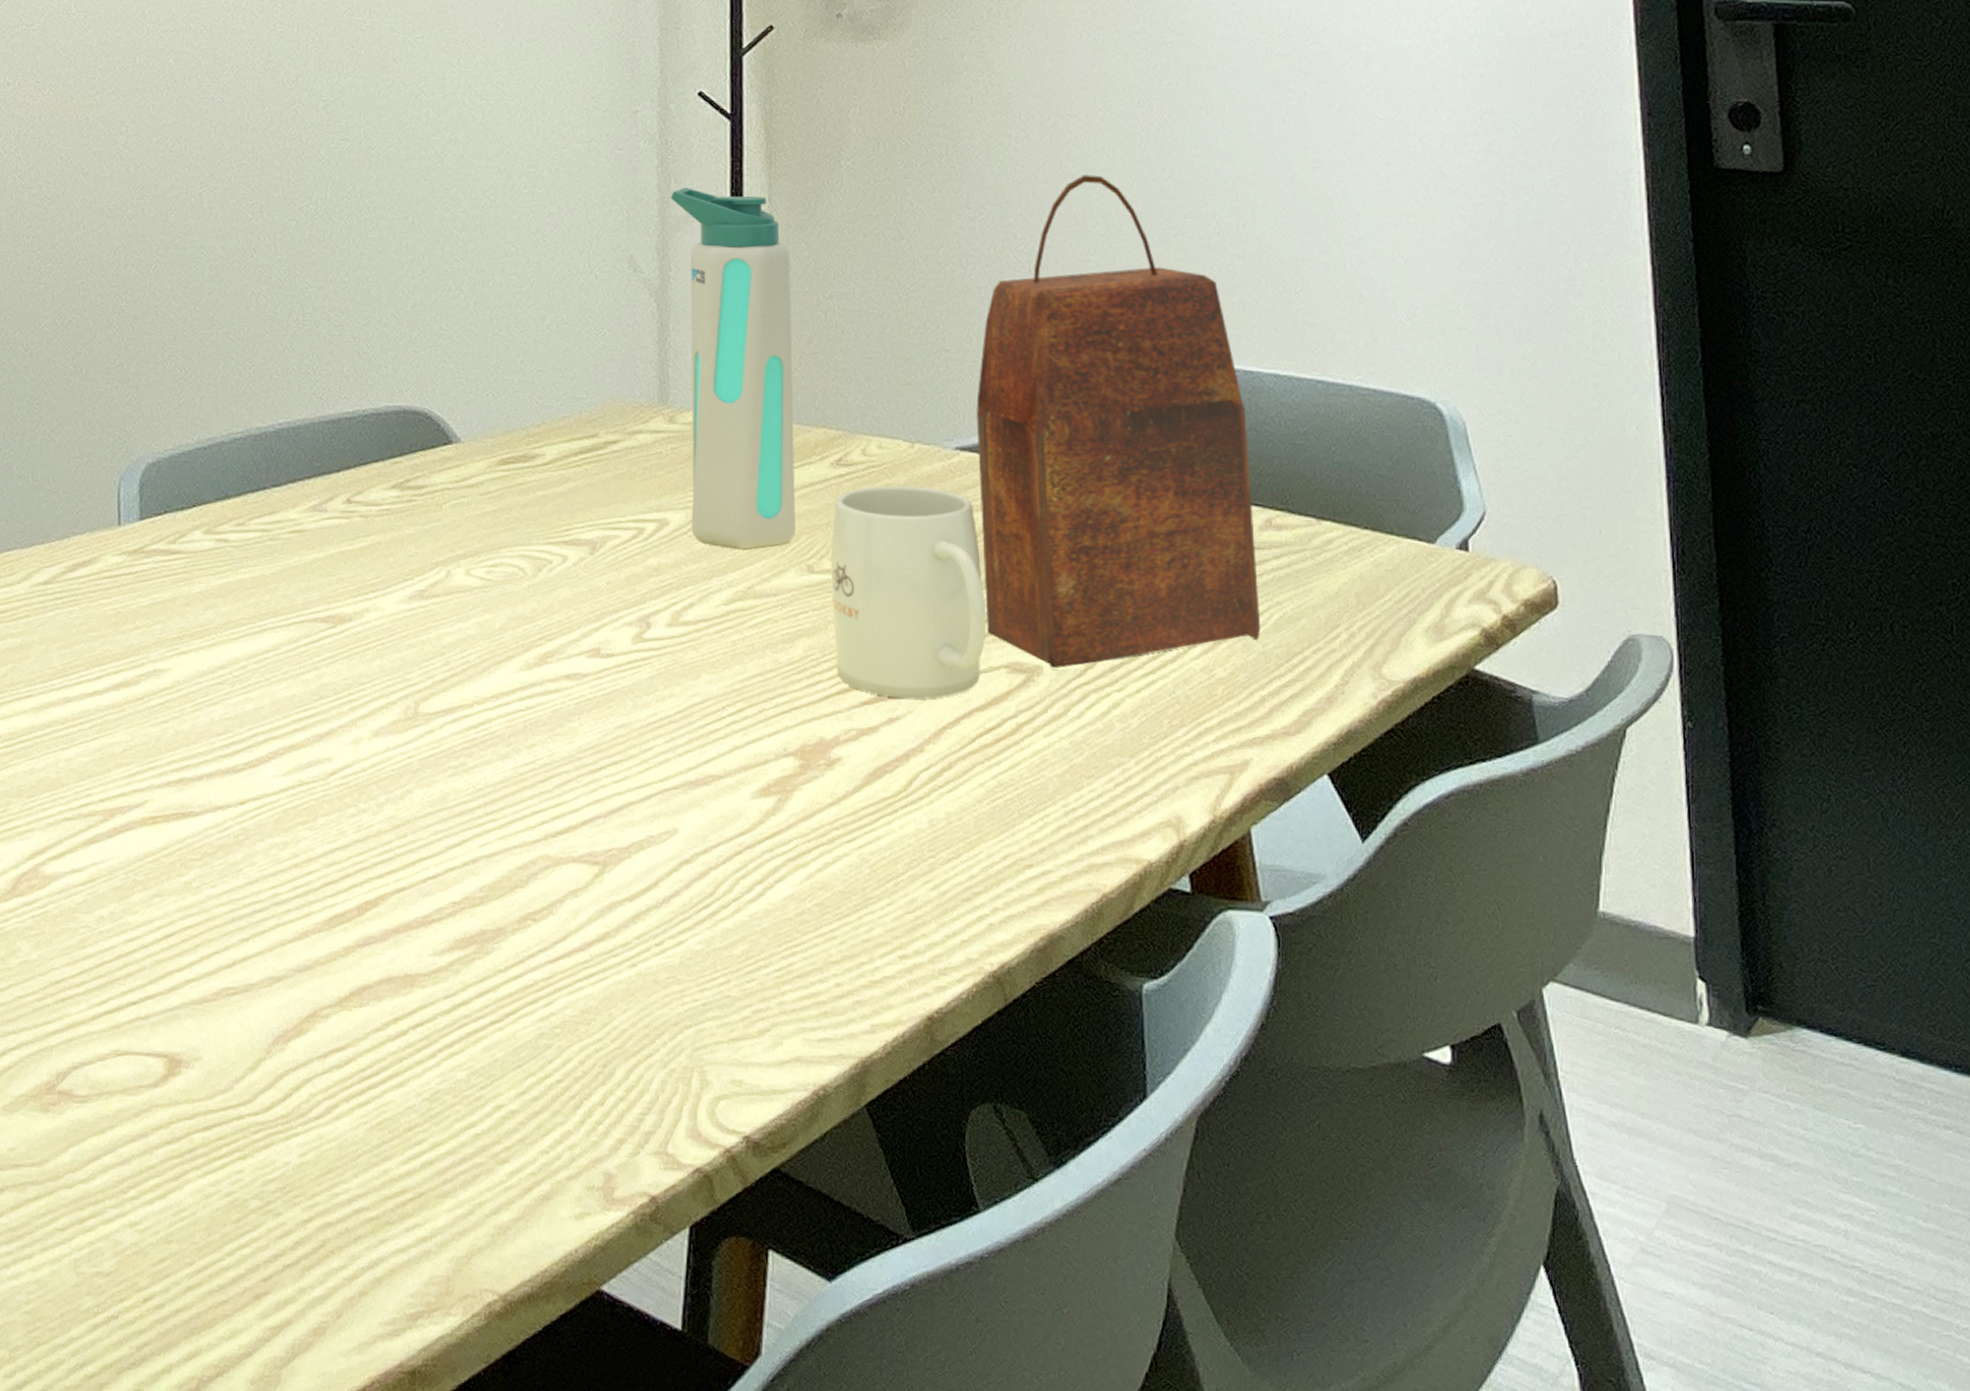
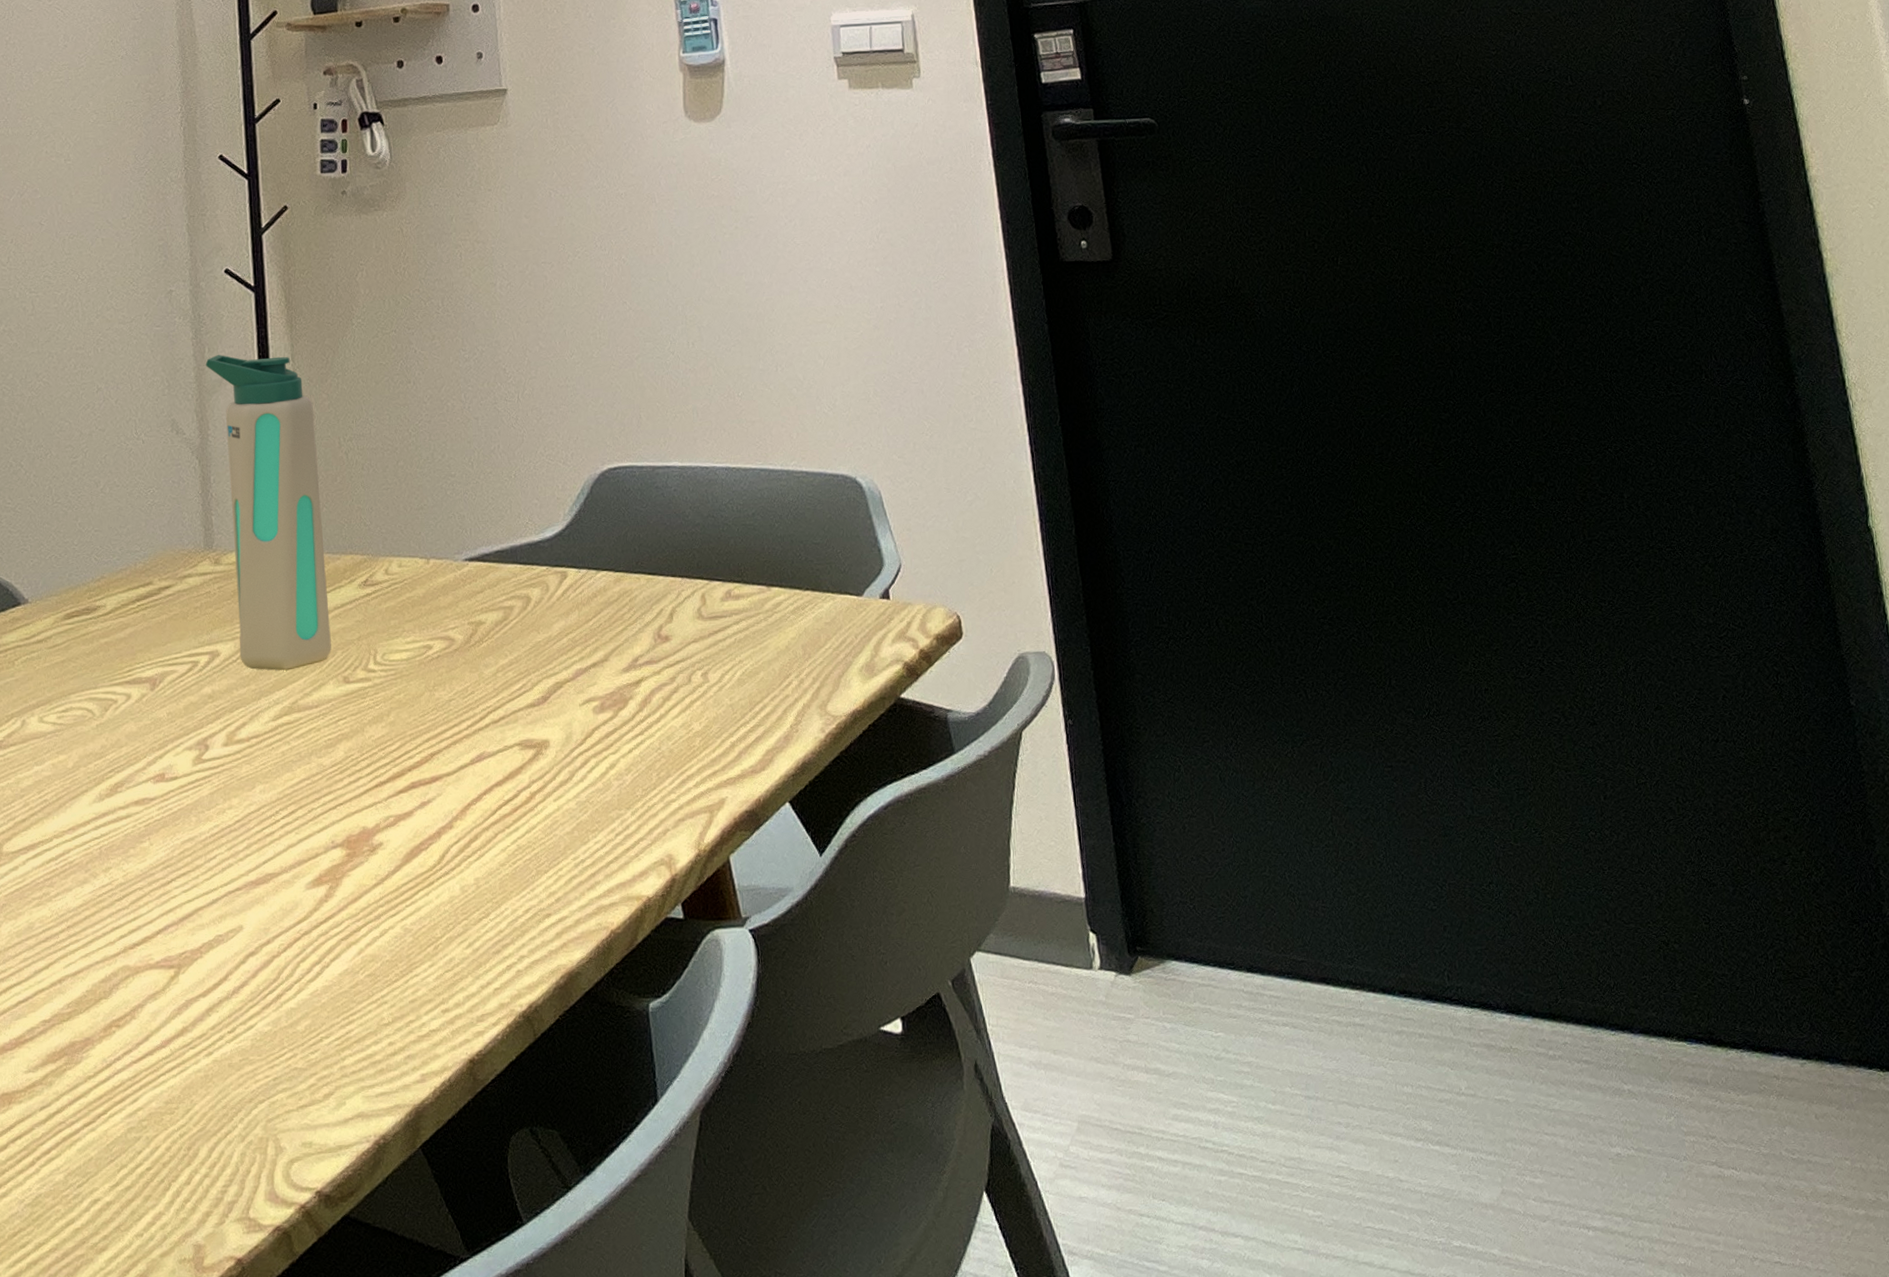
mug: present [830,485,987,699] -> none [363,596,500,784]
handbag: present [976,174,1261,668] -> none [480,311,728,741]

